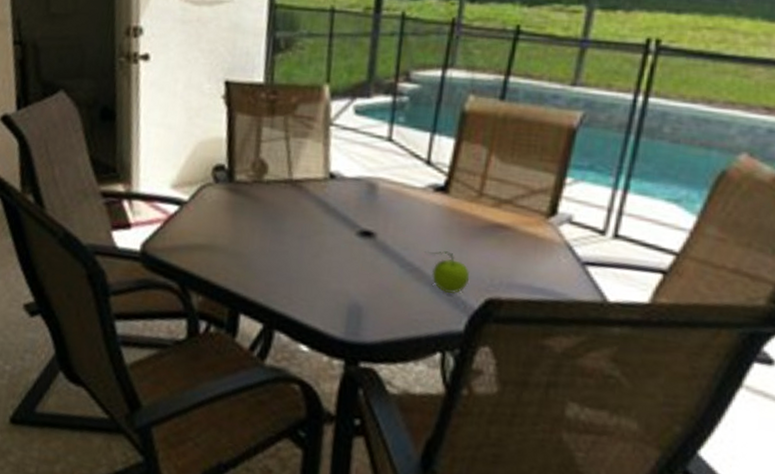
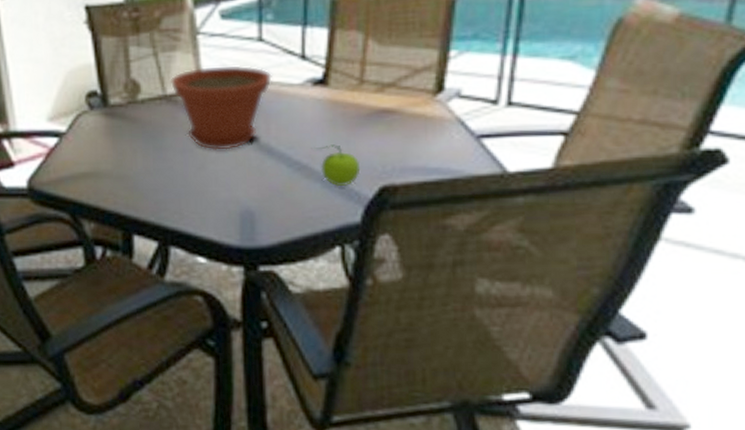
plant pot: none [297,157,397,243] -> present [170,64,272,150]

